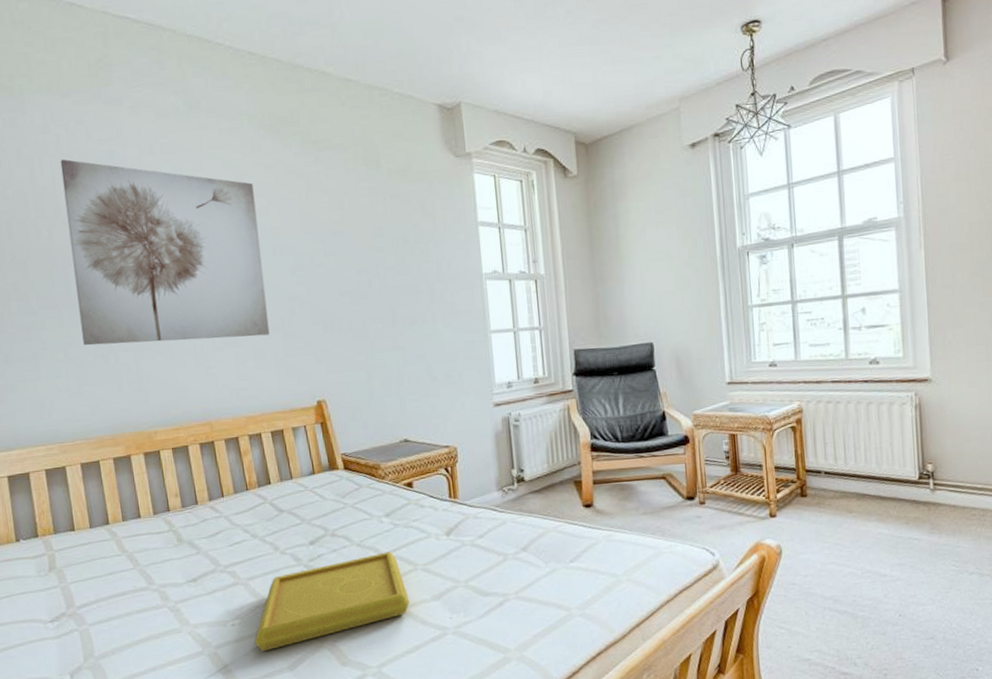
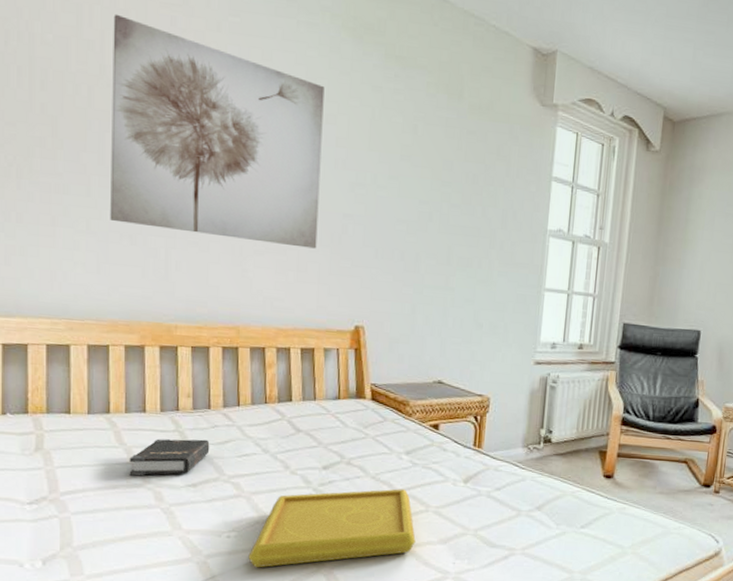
hardback book: none [132,534,203,580] -> present [129,438,210,476]

